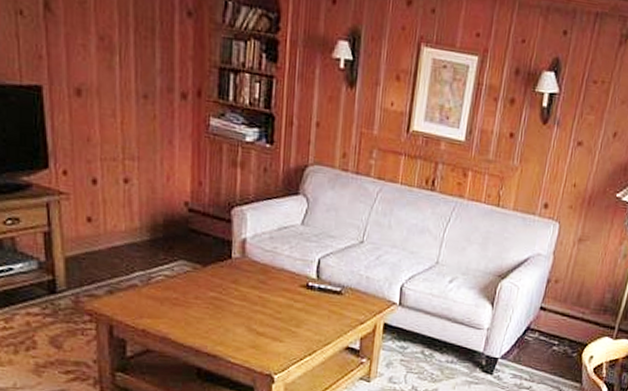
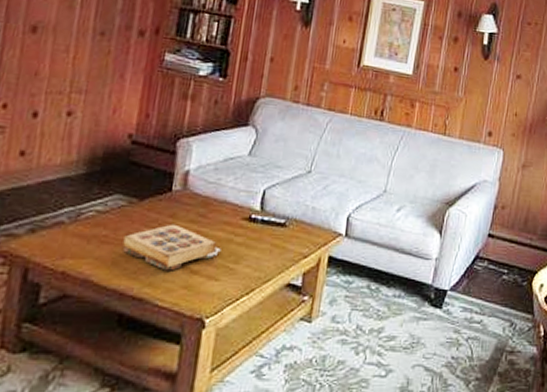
book: none [193,289,283,332] -> present [122,224,221,271]

